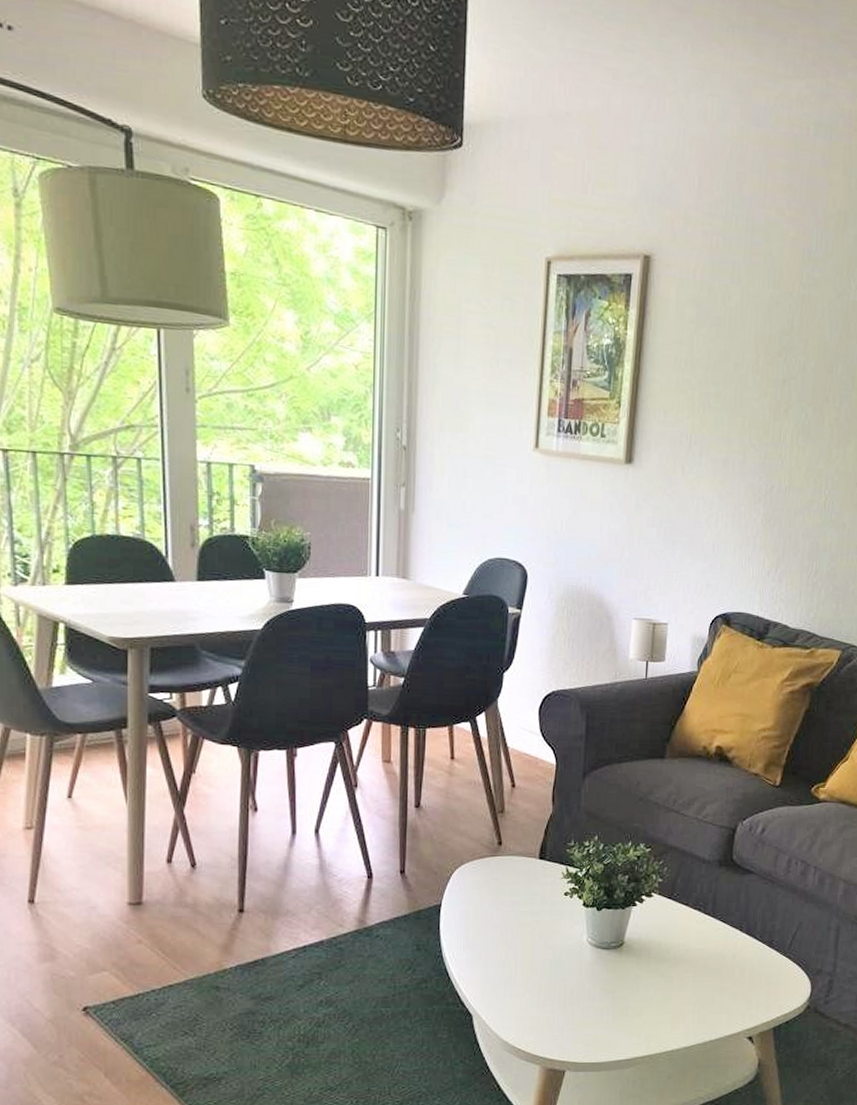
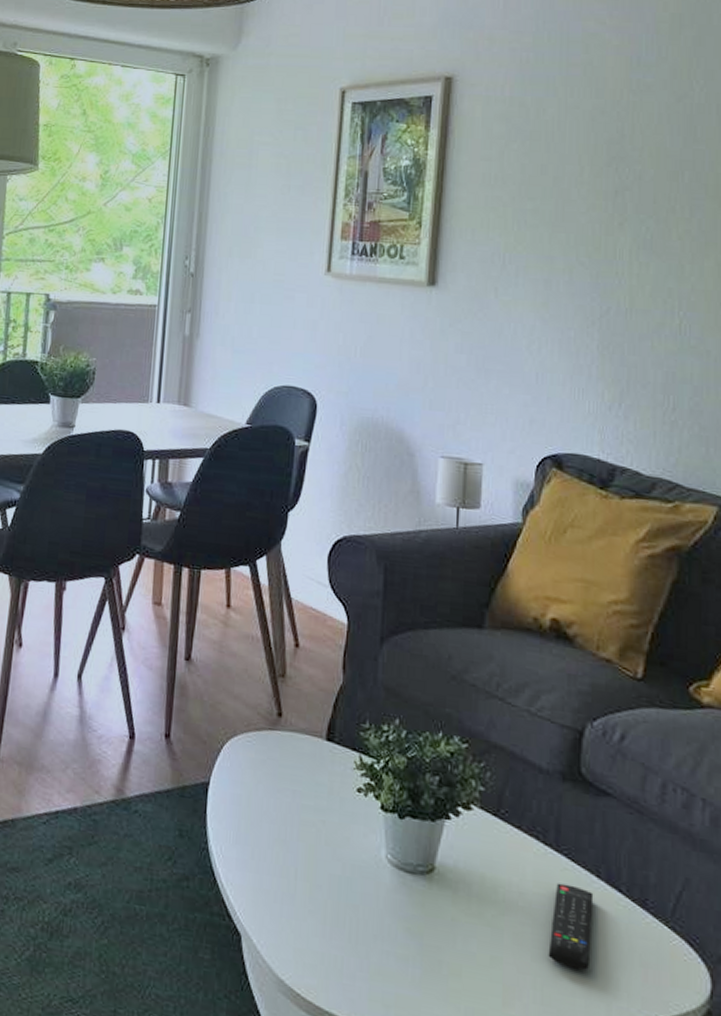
remote control: none [704,939,737,996] -> present [548,882,594,971]

